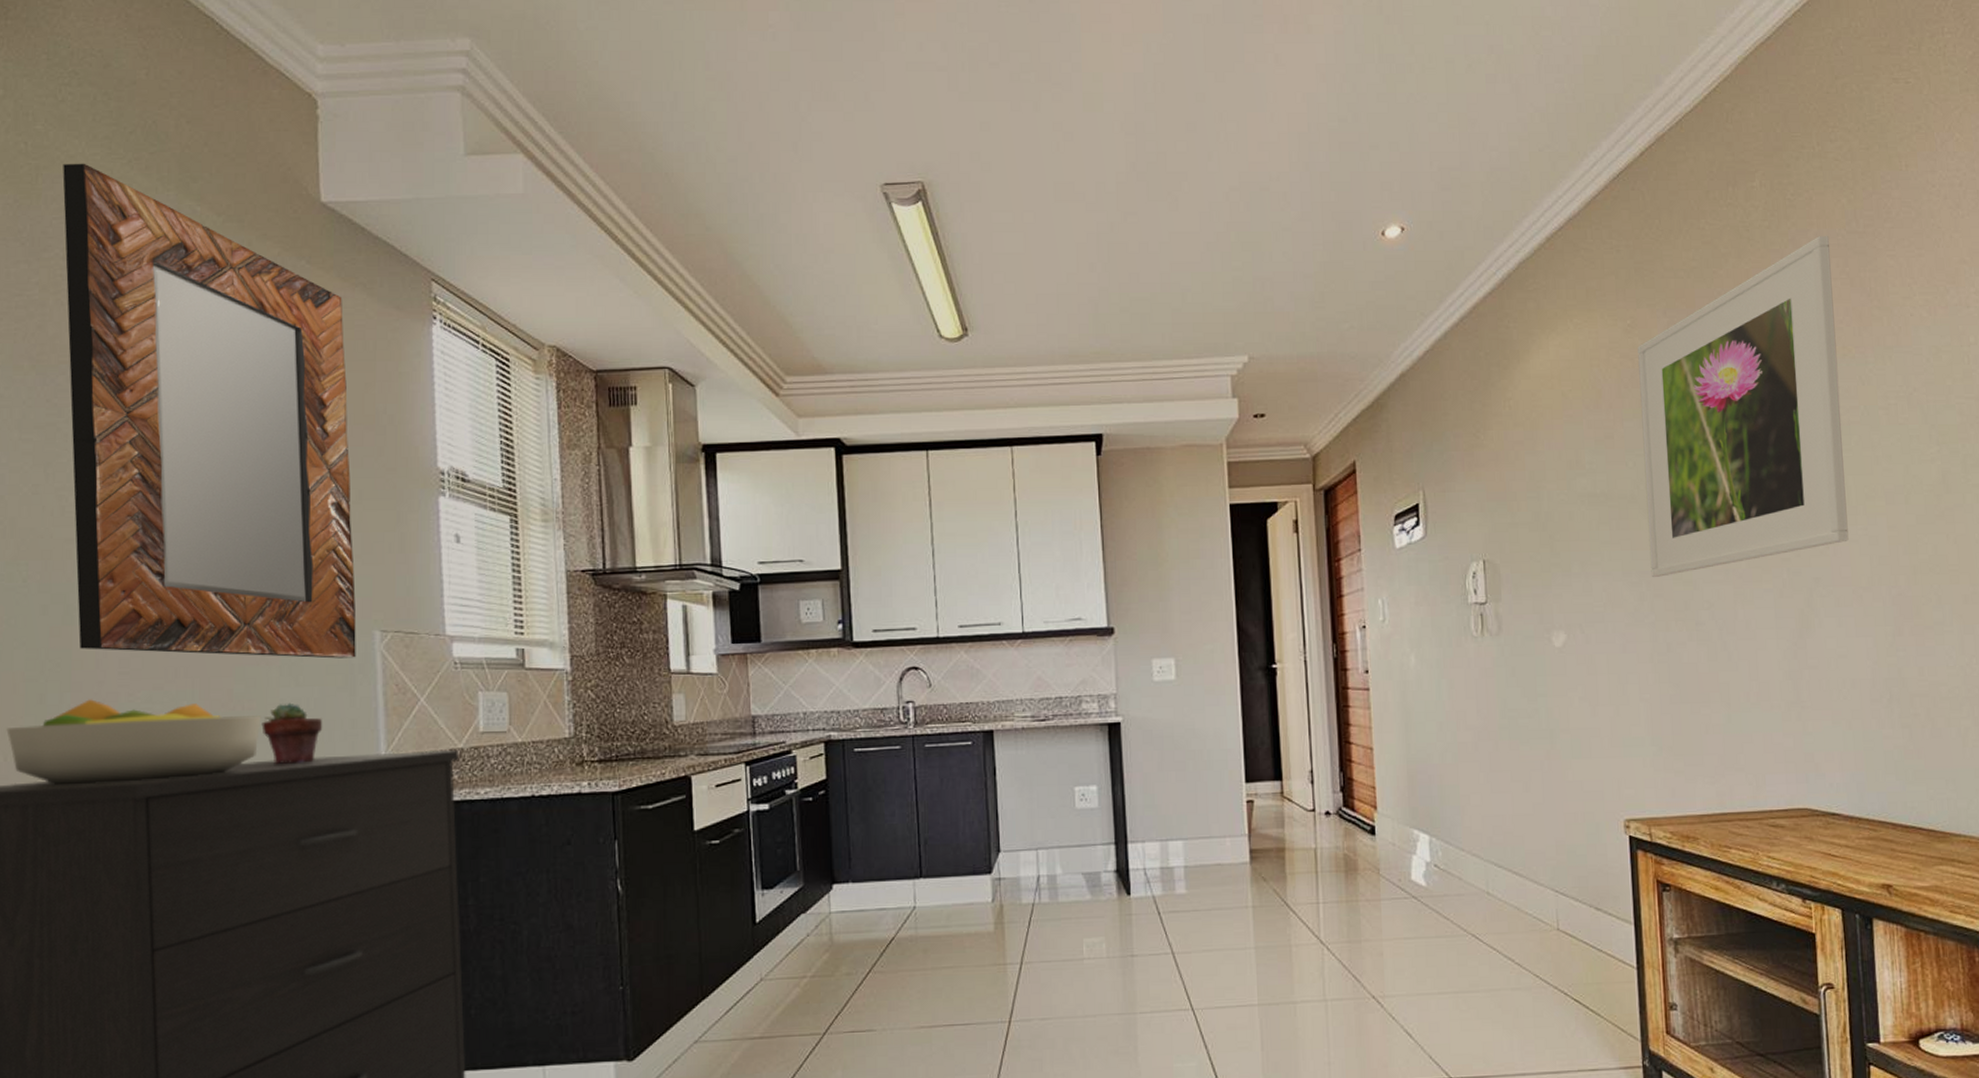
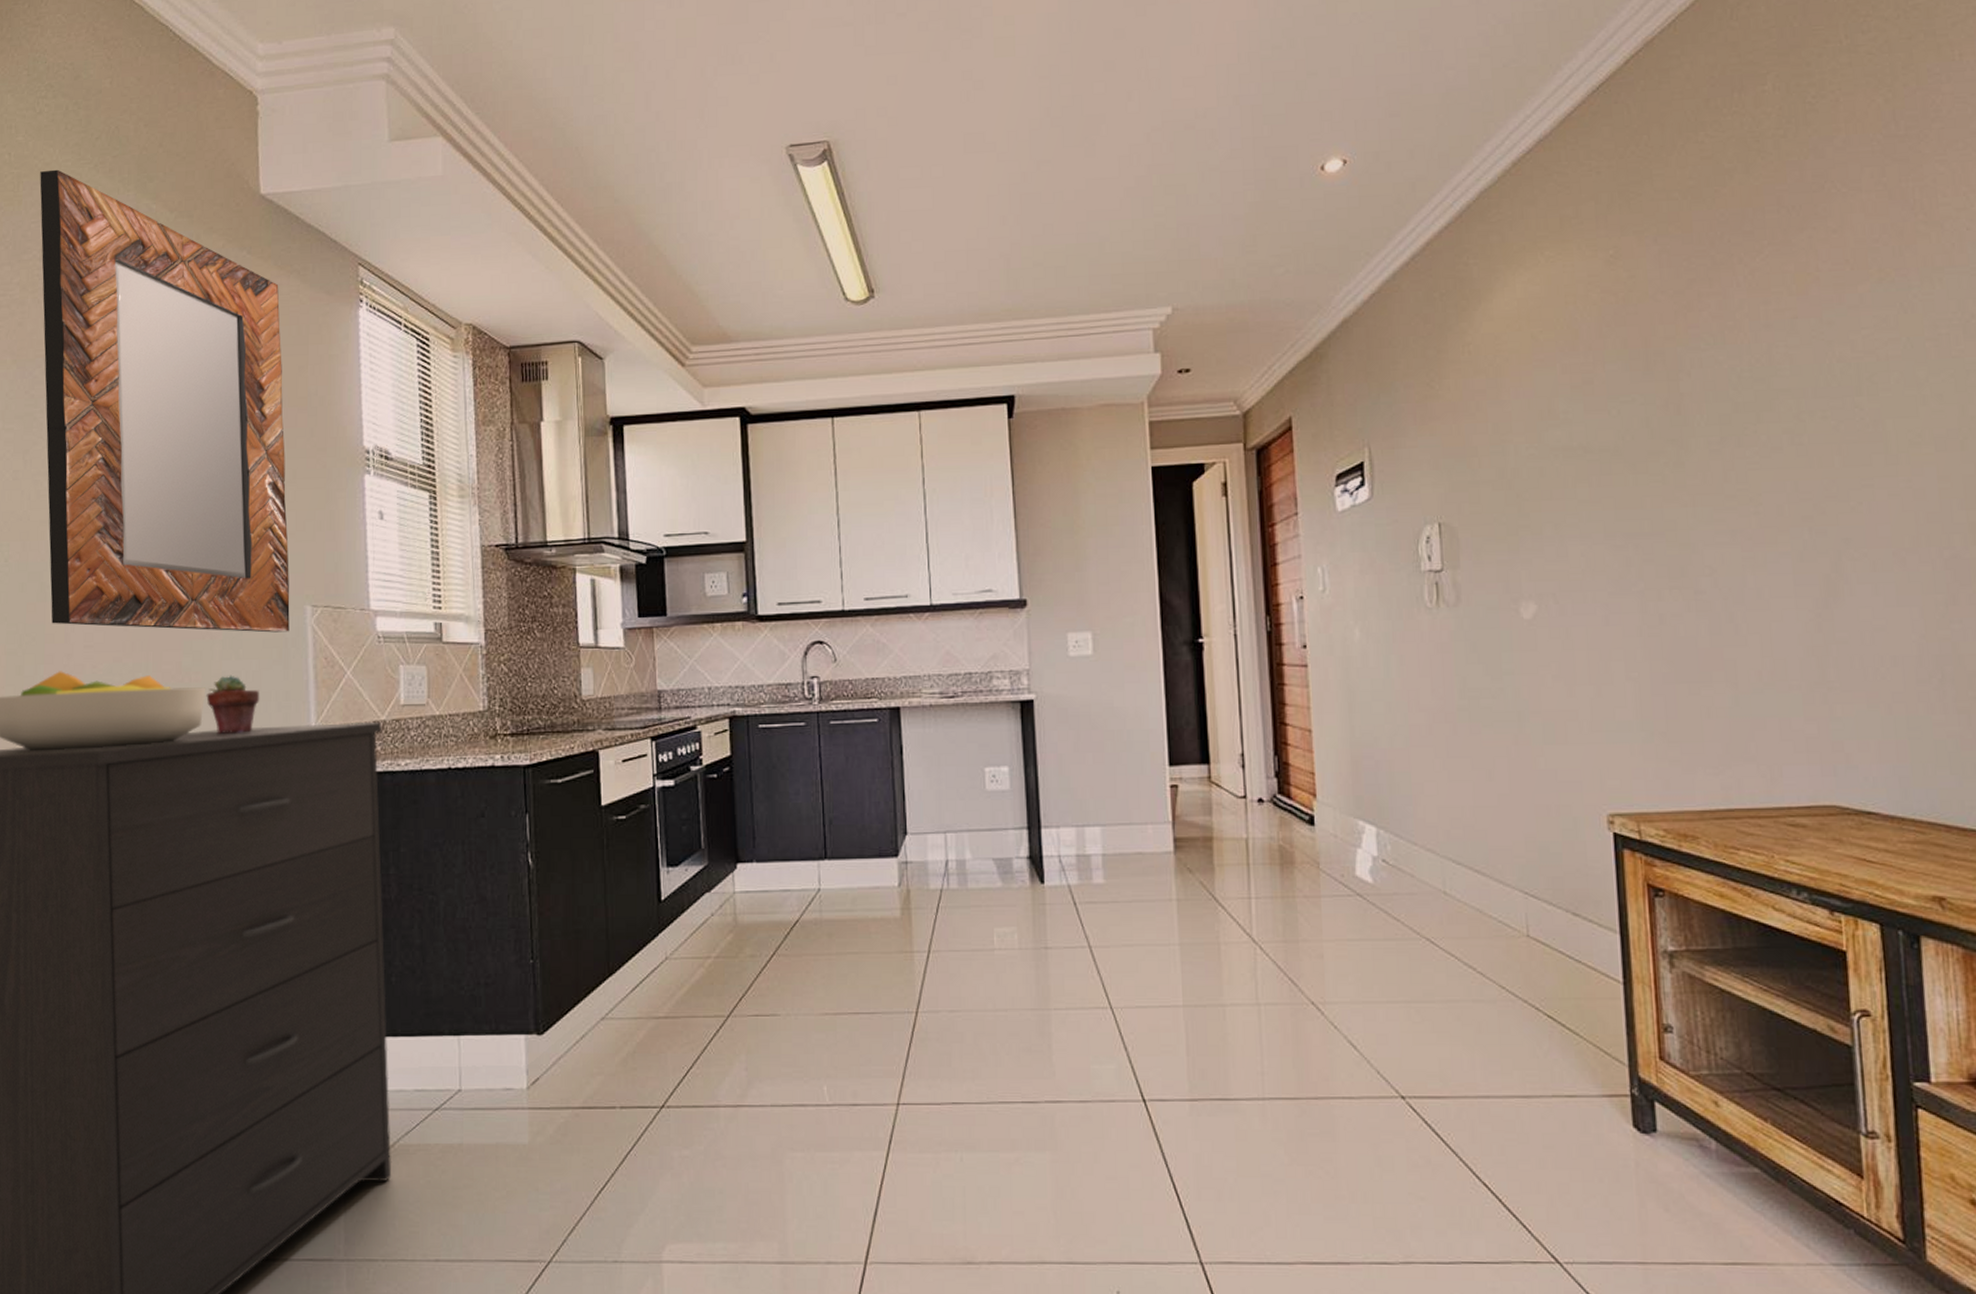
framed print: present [1637,235,1849,577] -> none [1622,141,1888,540]

